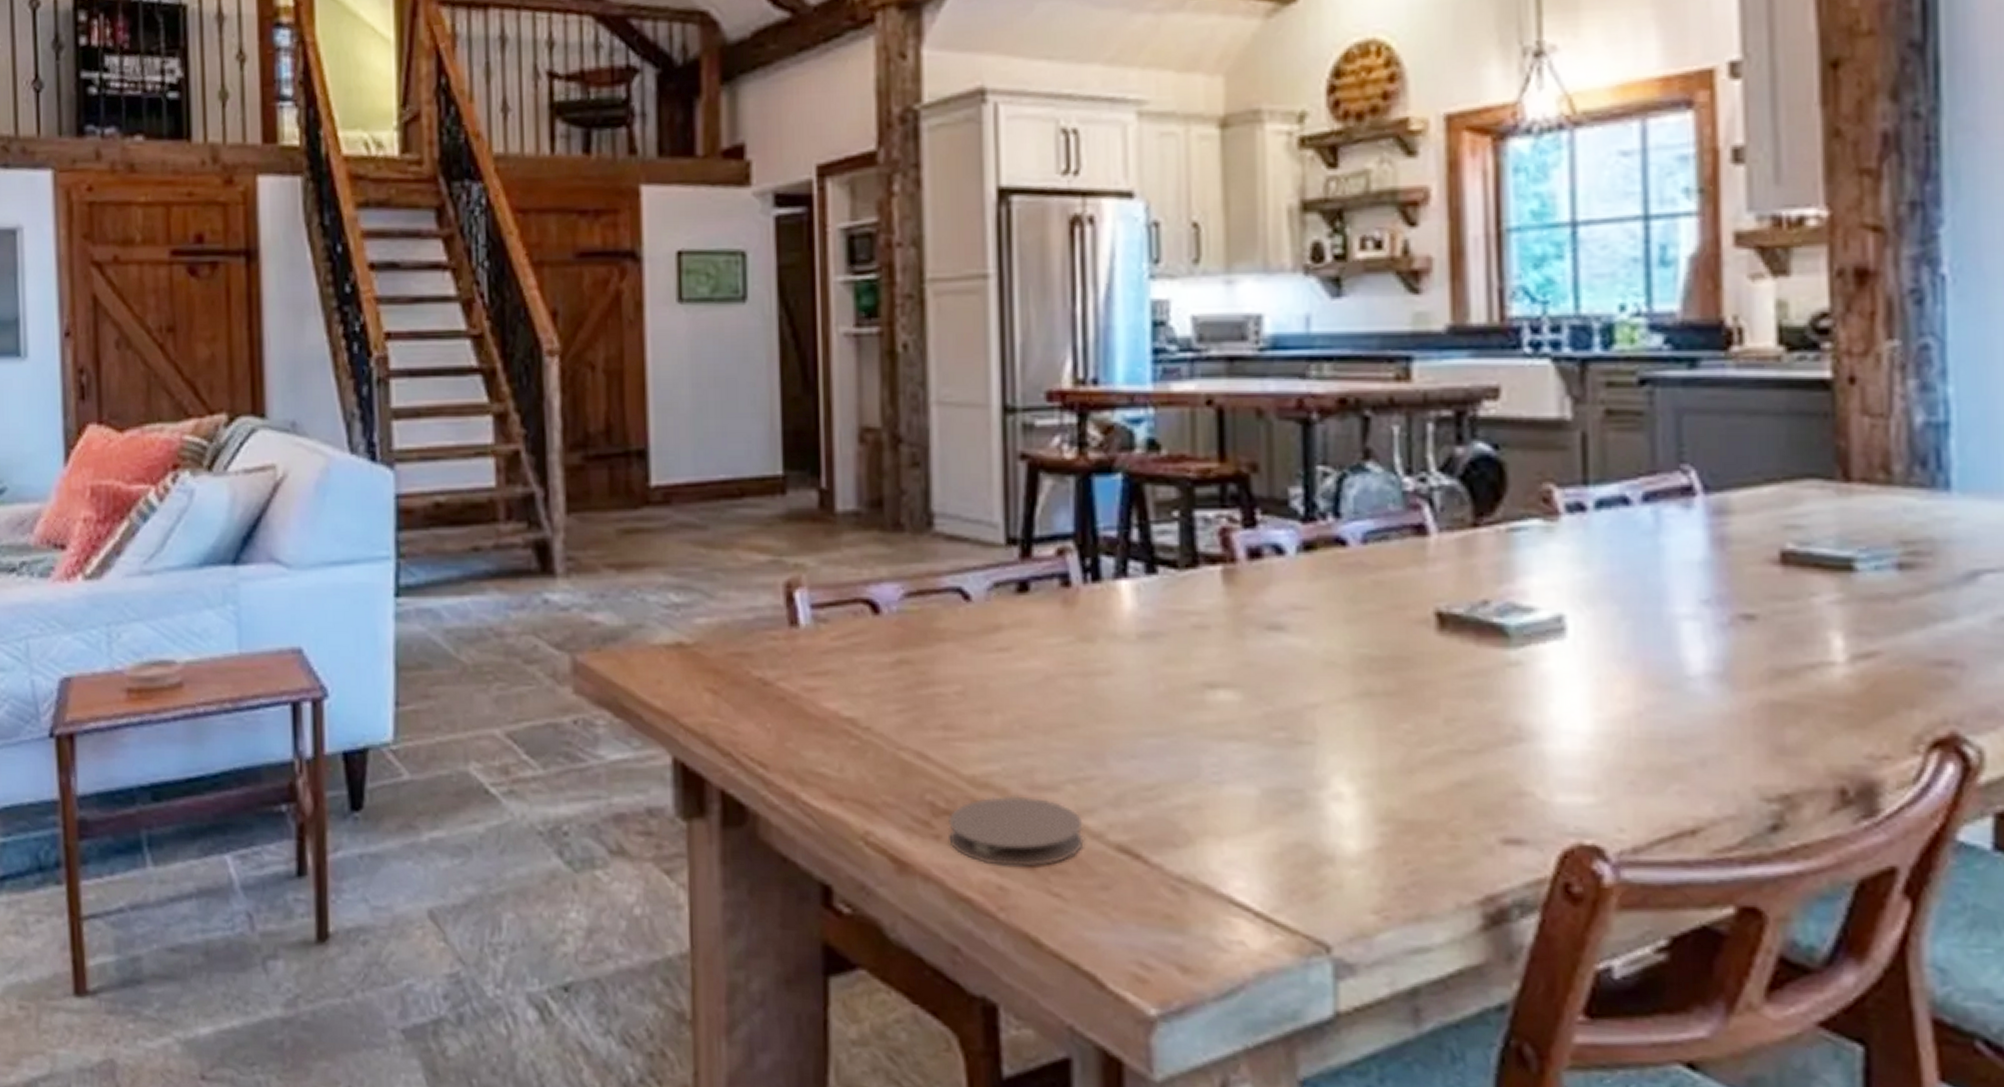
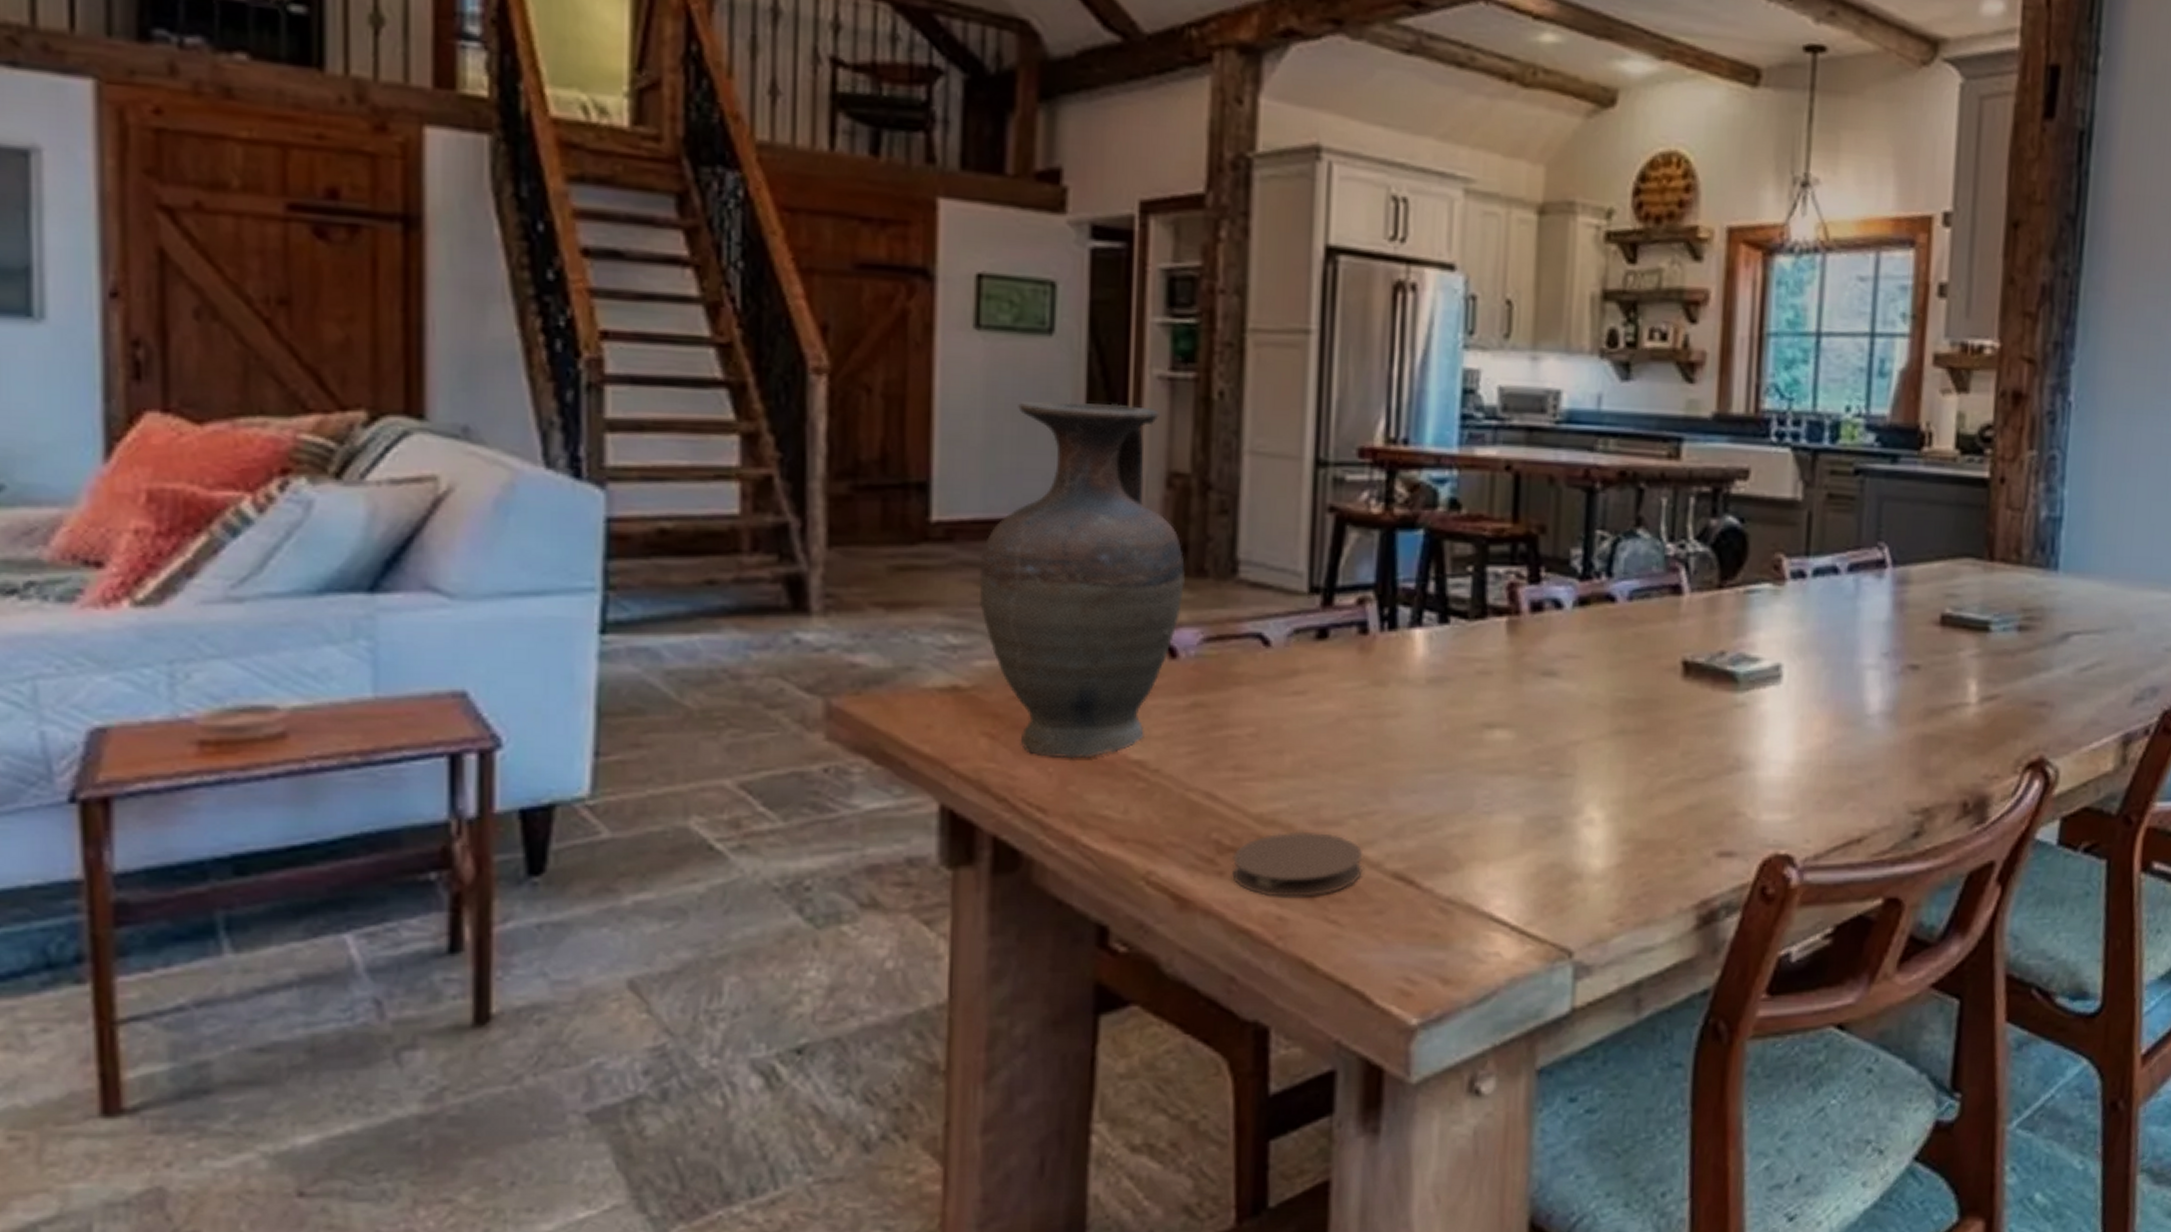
vase: none [694,363,882,715] -> present [978,400,1185,759]

